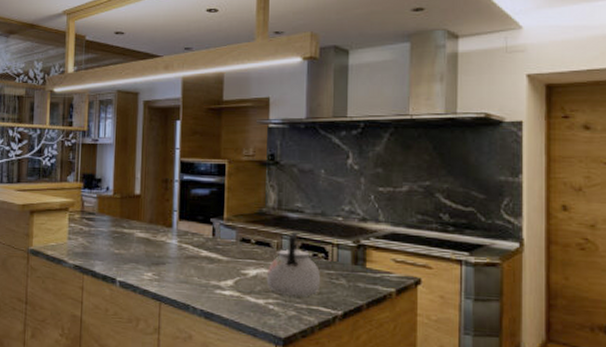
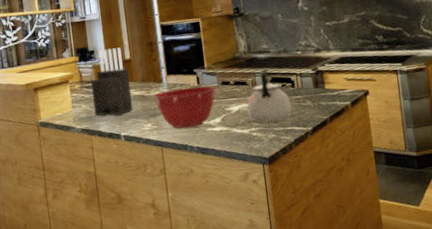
knife block: none [91,179,136,256] -> present [90,47,134,116]
mixing bowl: none [159,237,234,286] -> present [153,86,217,129]

